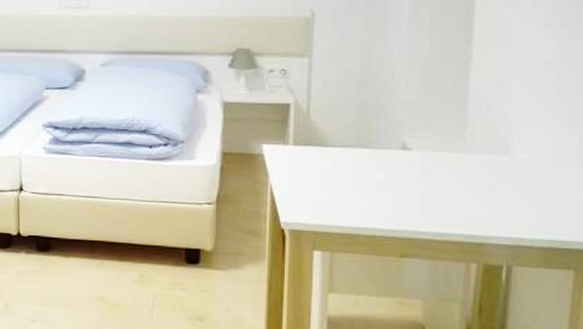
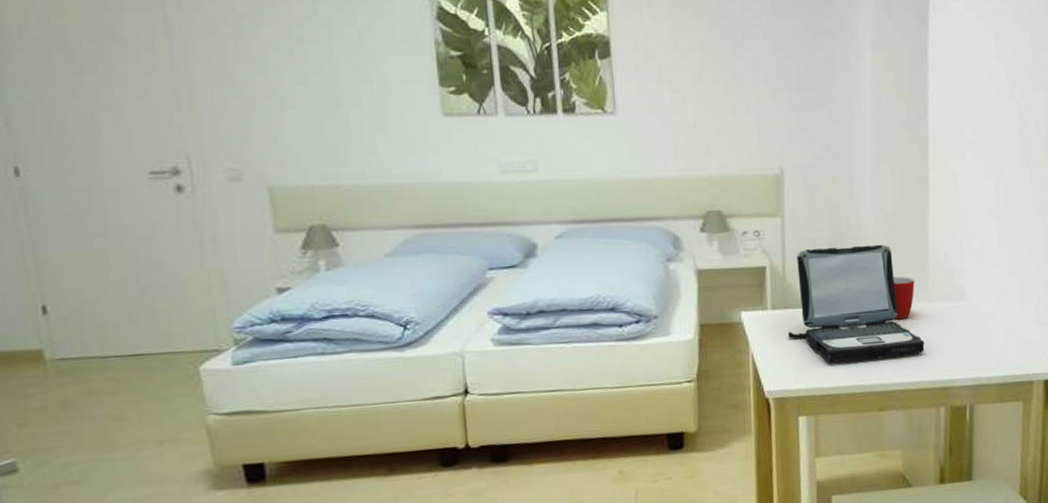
laptop: none [307,89,457,206] -> present [787,244,925,363]
mug: none [425,124,450,168] -> present [893,276,915,320]

